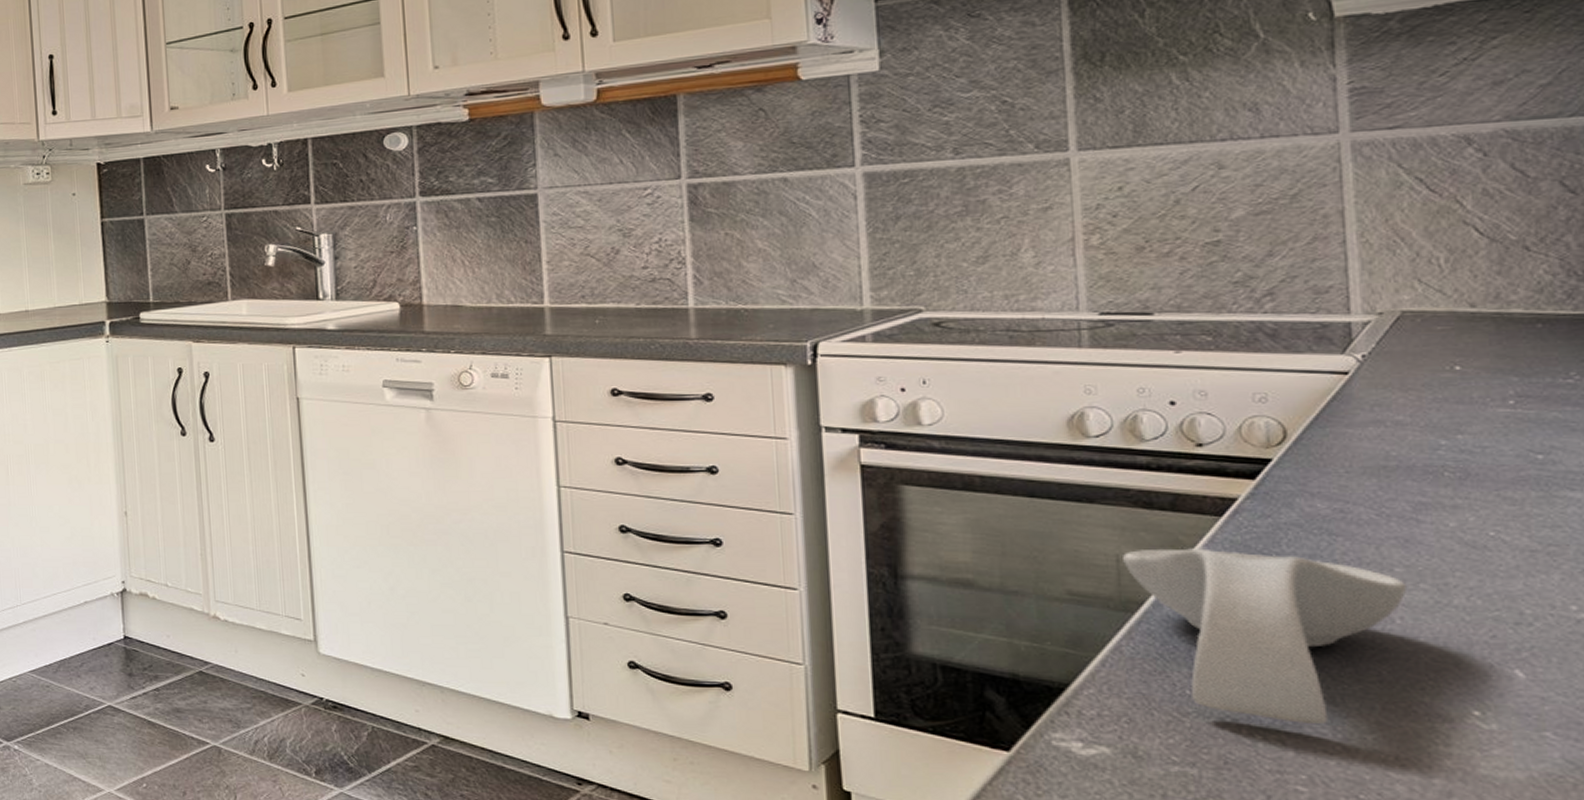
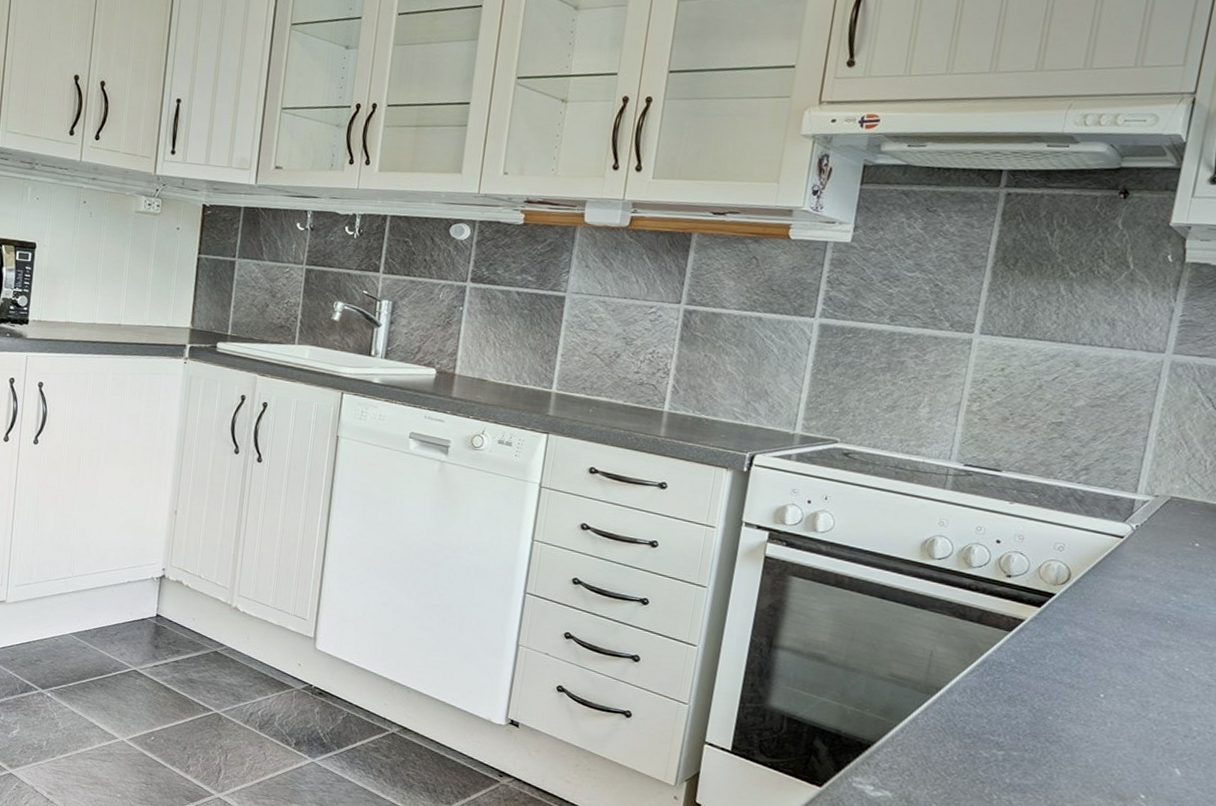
spoon rest: present [1123,548,1408,725] -> none [934,649,1122,793]

